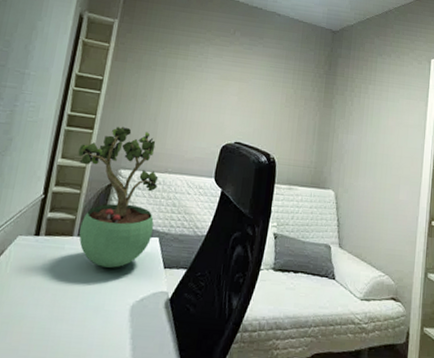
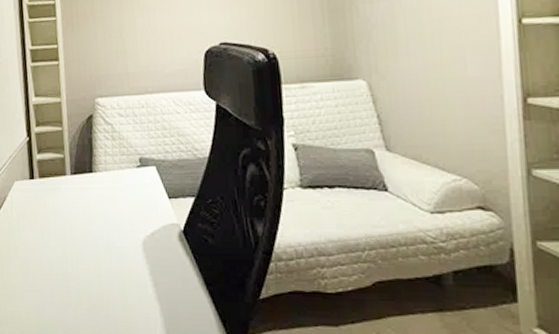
potted plant: present [78,126,159,268] -> none [49,51,148,204]

